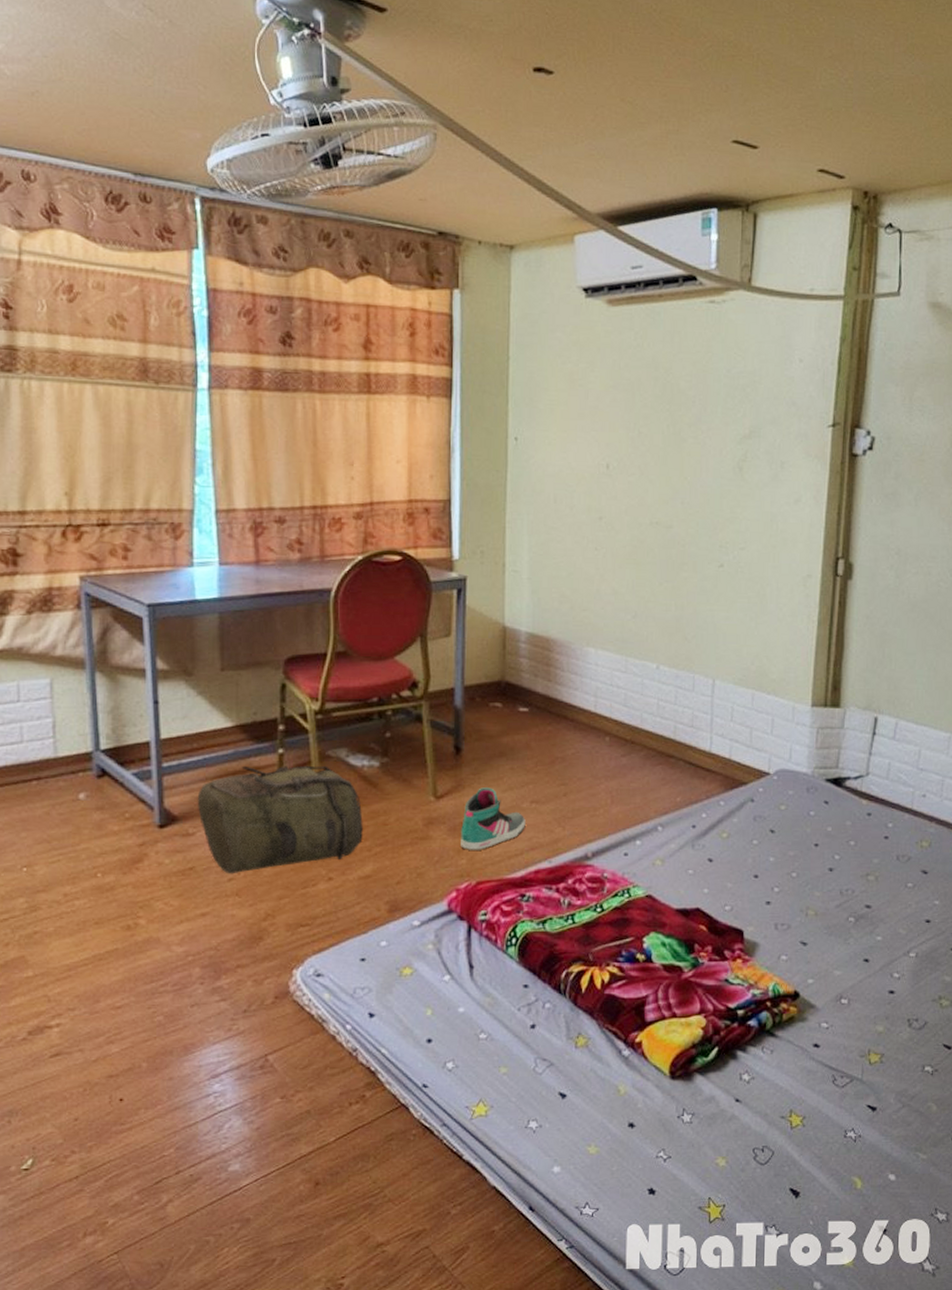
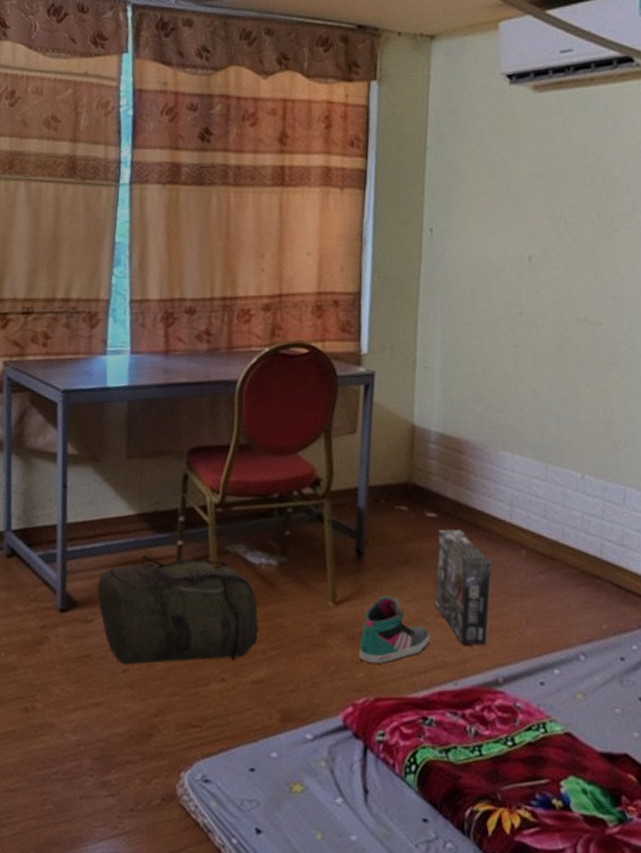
box: none [529,722,580,826] -> present [435,529,492,645]

